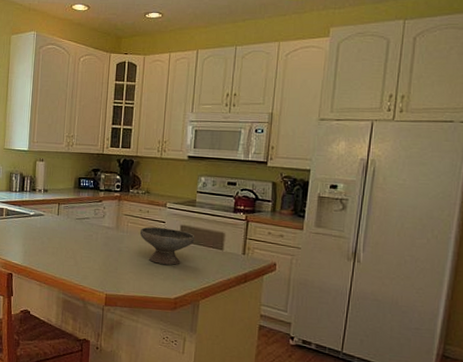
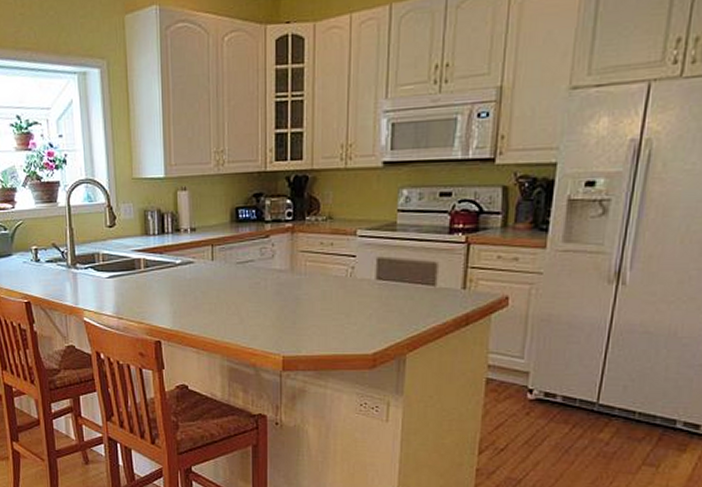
bowl: present [139,226,195,265] -> none [322,263,397,311]

